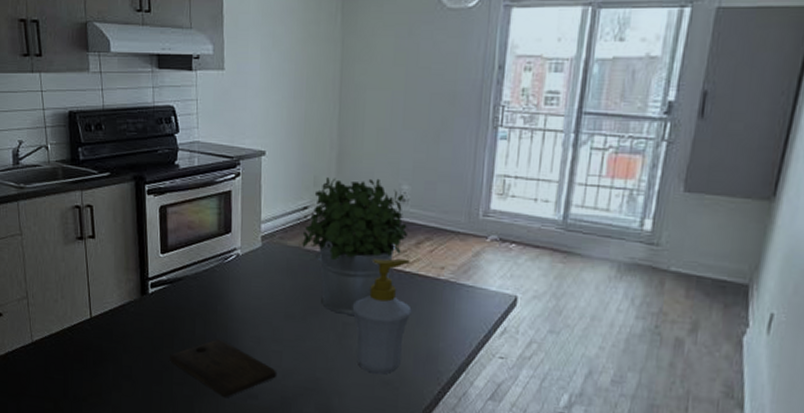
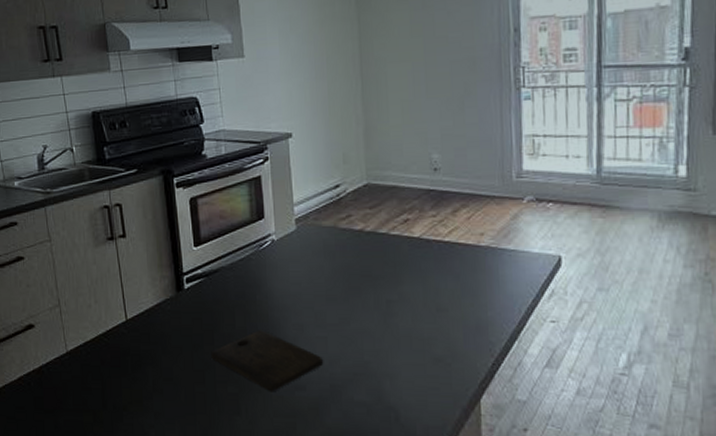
potted plant: present [302,177,407,315] -> none [337,150,442,291]
soap bottle: present [352,258,412,375] -> none [394,228,456,351]

